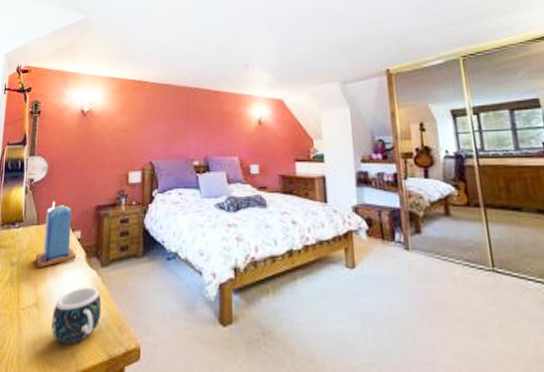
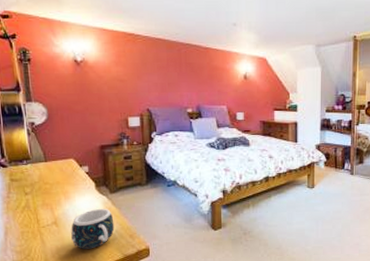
candle: present [36,201,77,269] -> none [48,142,87,196]

